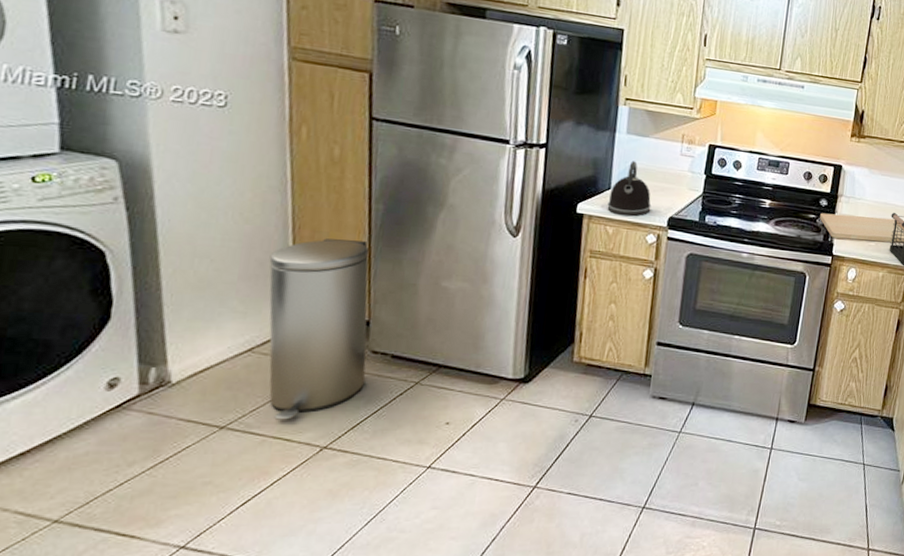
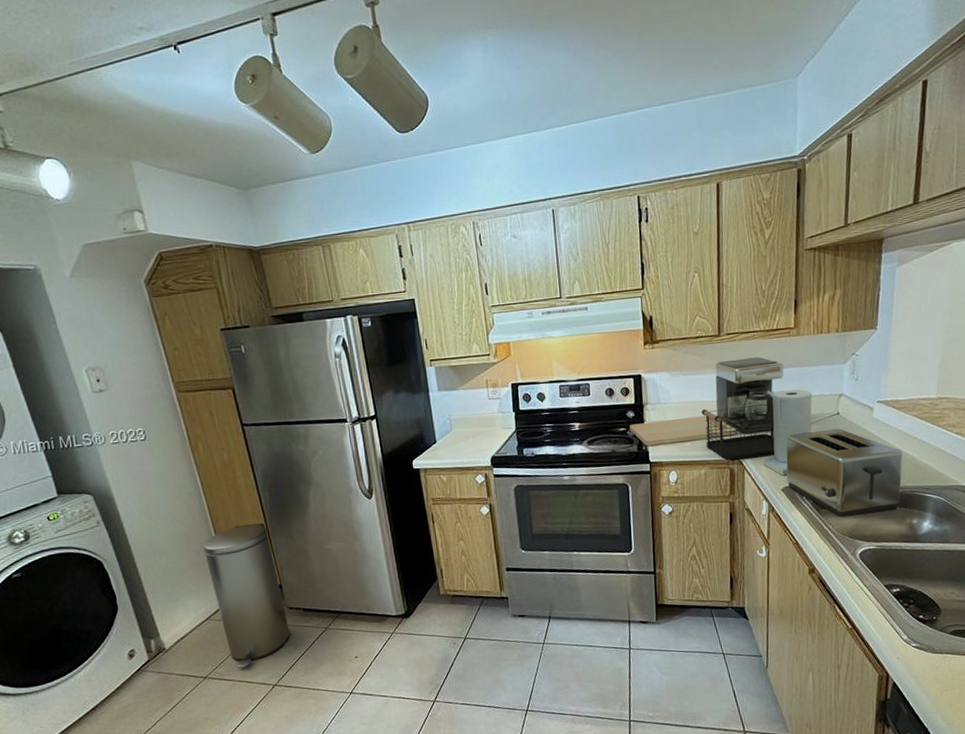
kettle: present [607,161,652,217] -> none [436,413,474,464]

